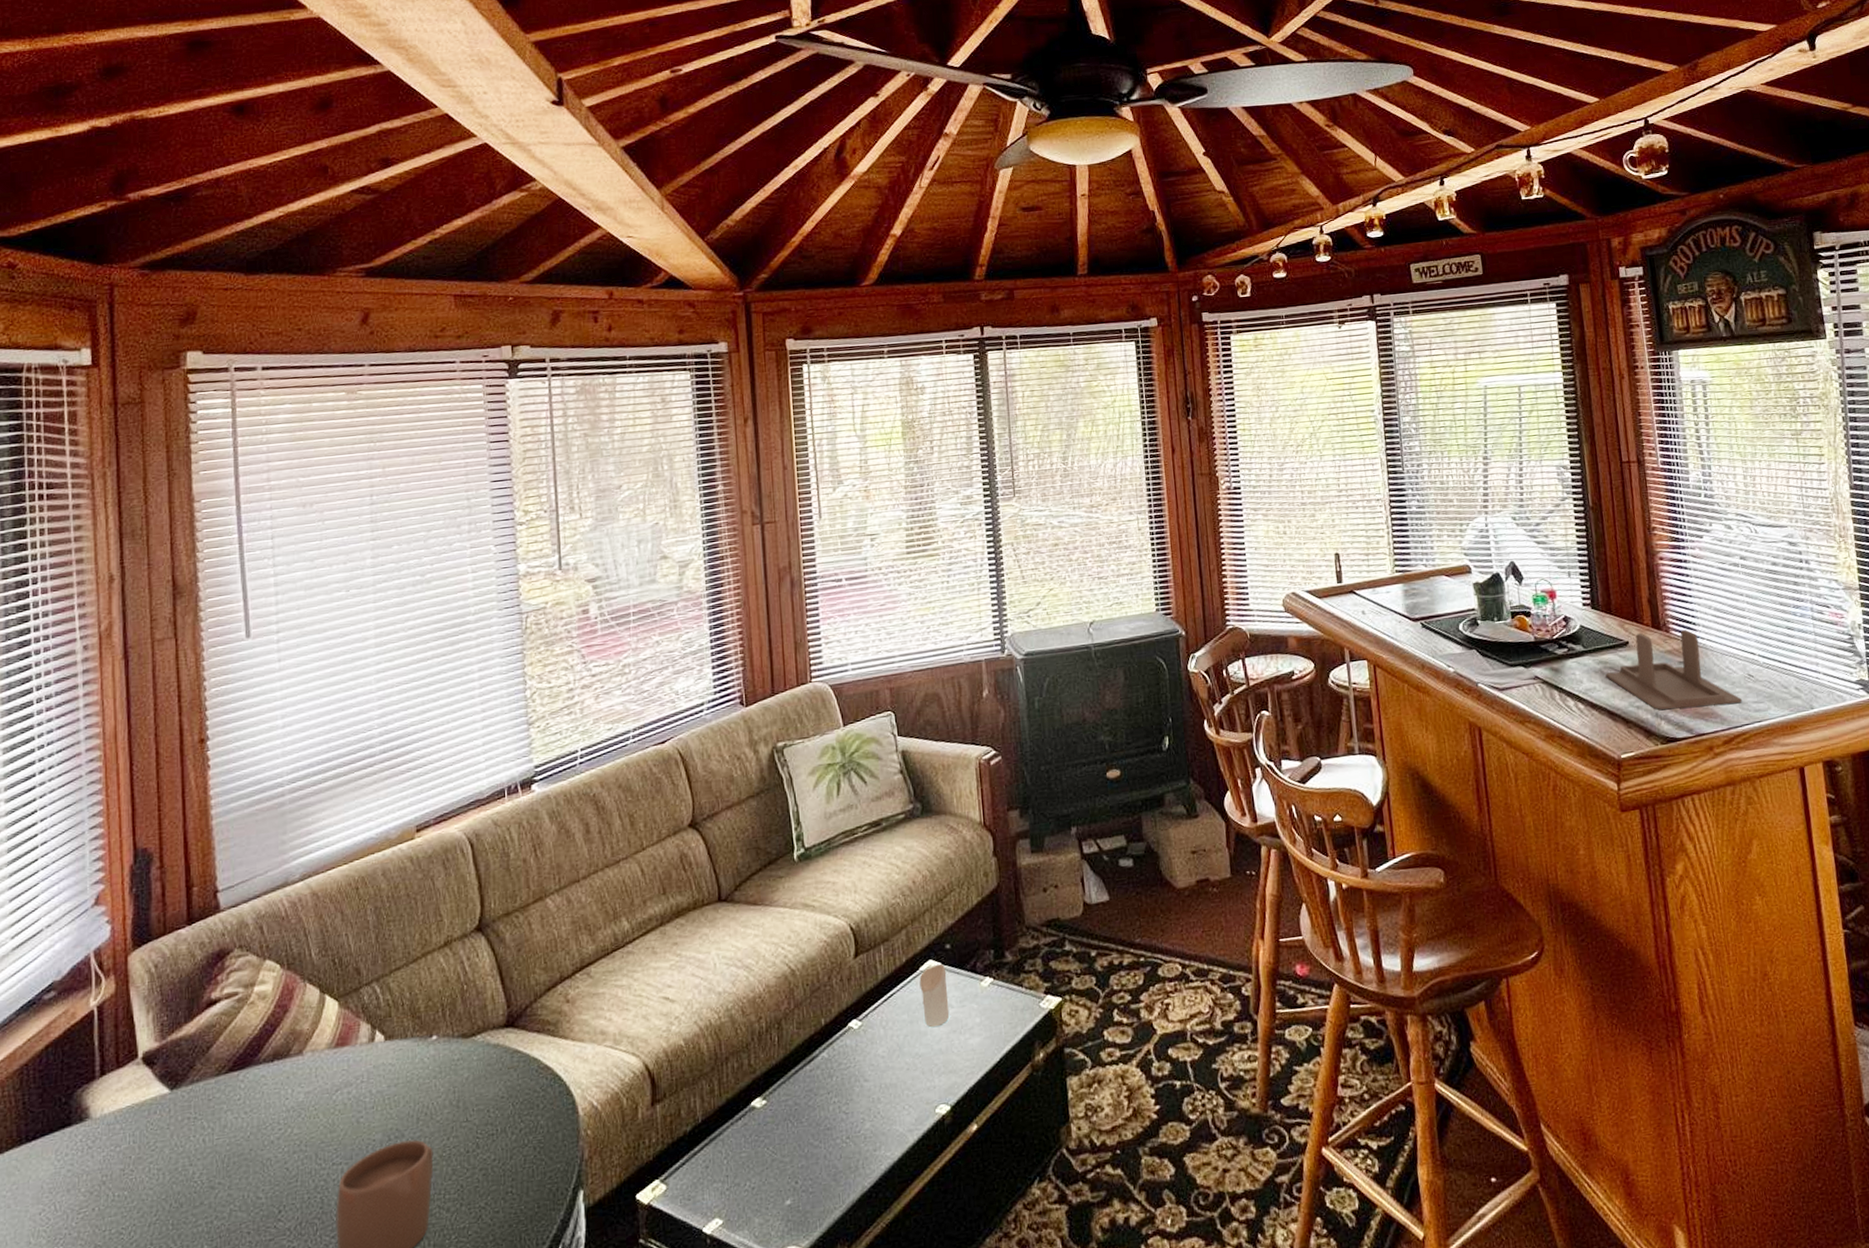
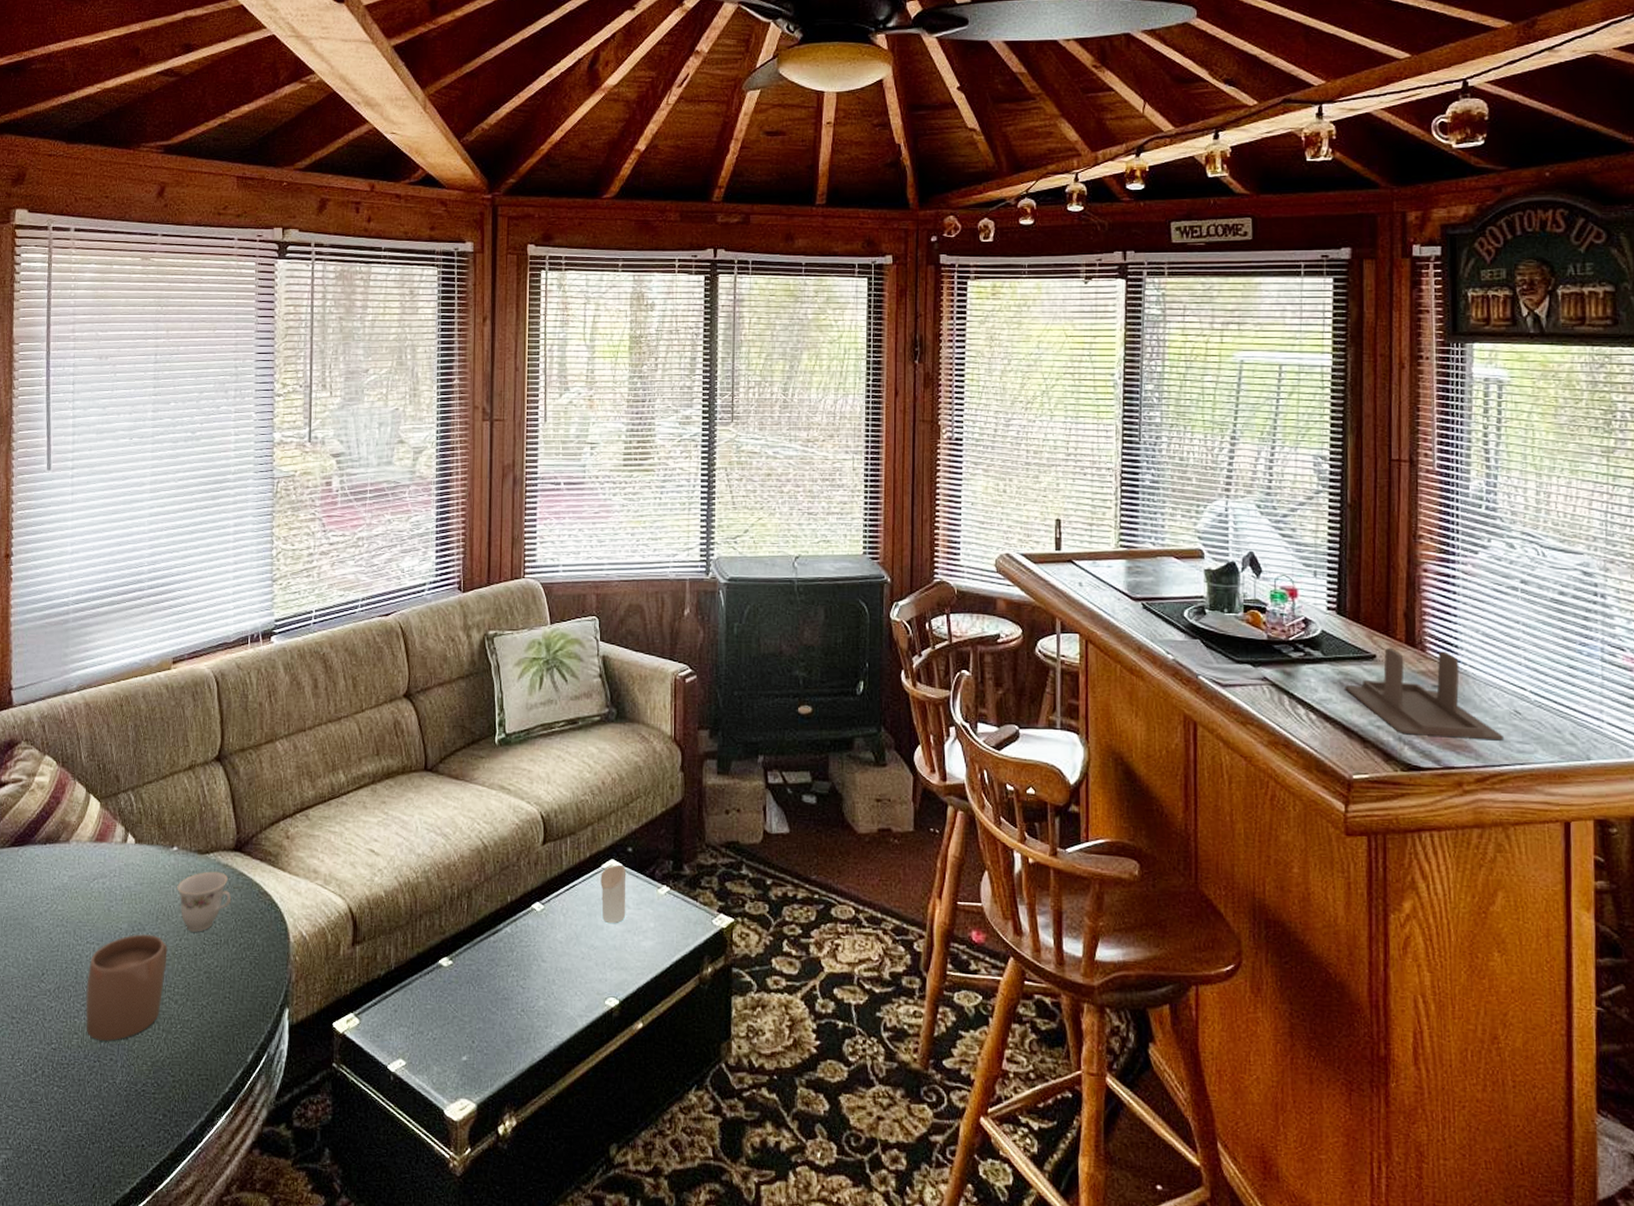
teacup: none [439,1054,505,1128] -> present [177,871,231,932]

